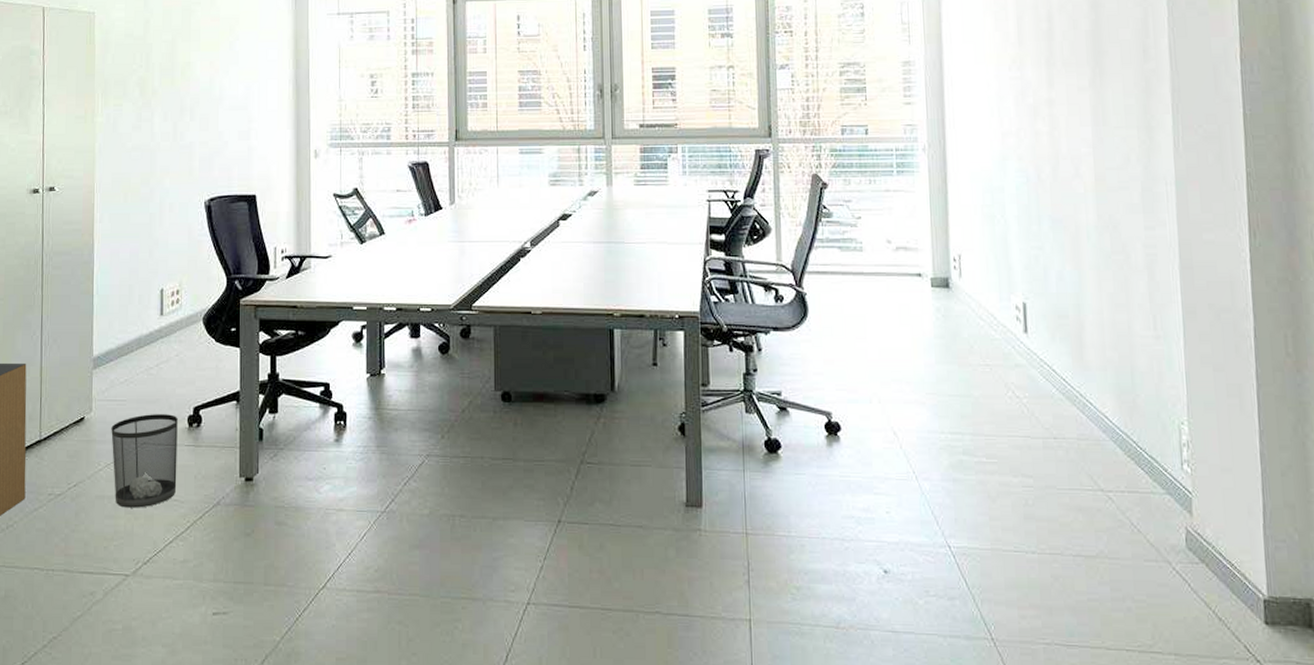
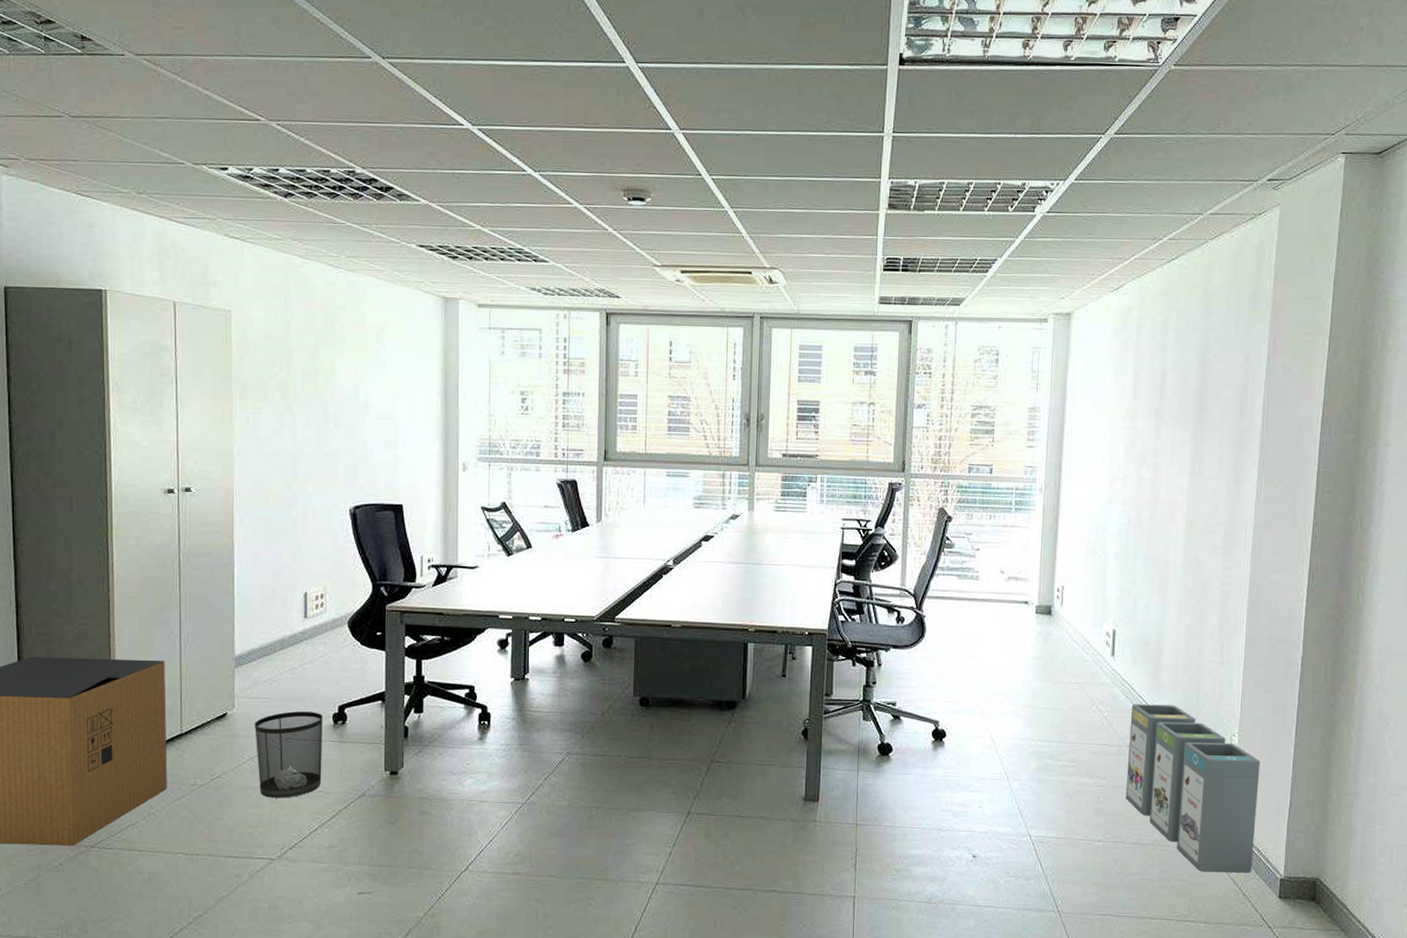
recycling bin: none [1054,388,1227,592] -> present [1125,704,1260,873]

